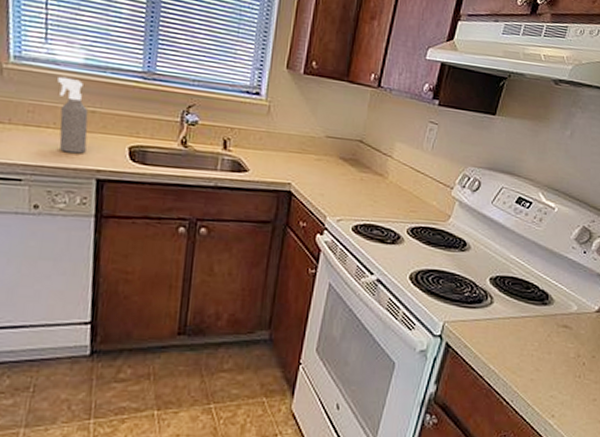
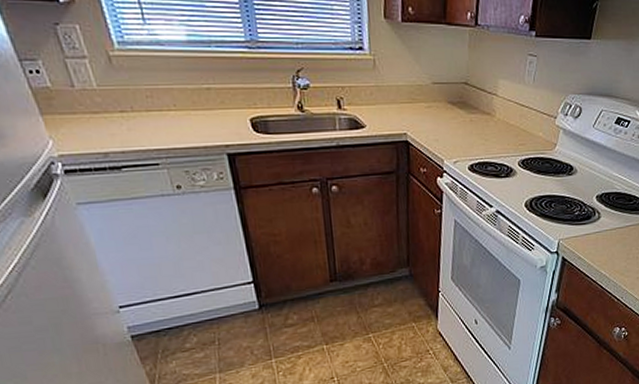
spray bottle: present [57,76,89,154] -> none [166,56,211,132]

